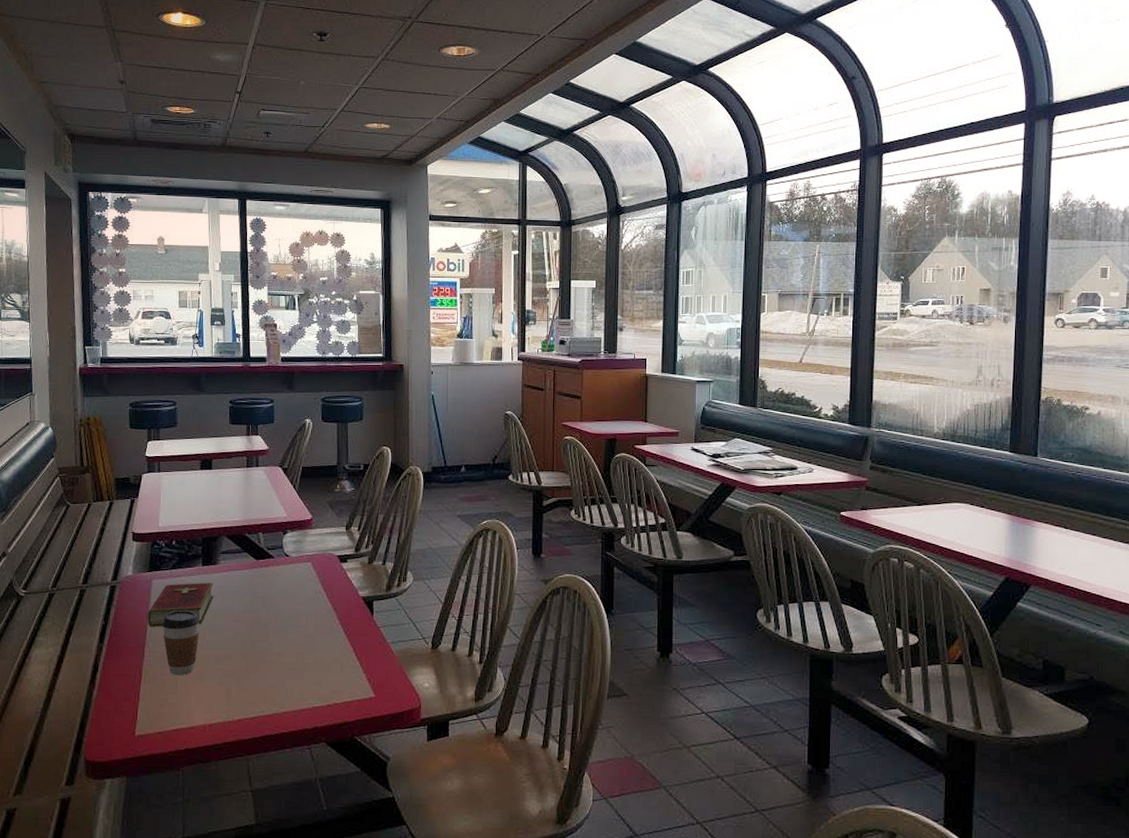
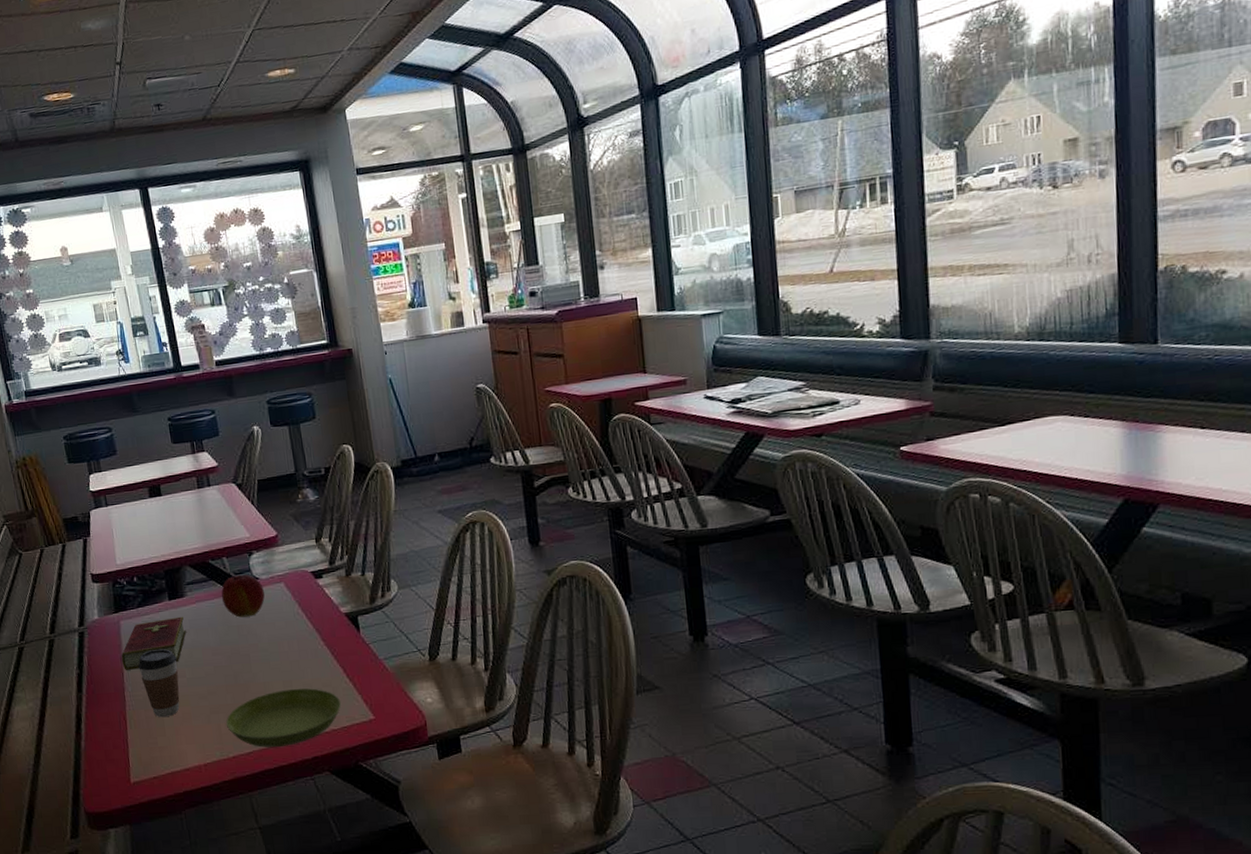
saucer: none [236,661,347,715] -> present [225,688,342,748]
apple: none [251,550,292,590] -> present [221,574,265,618]

